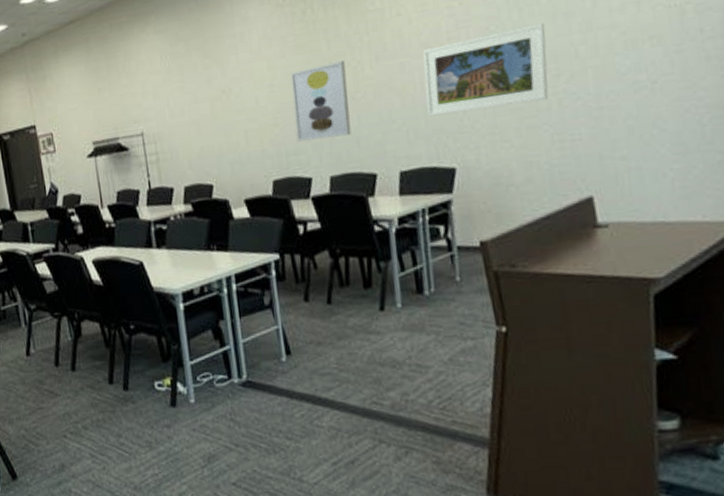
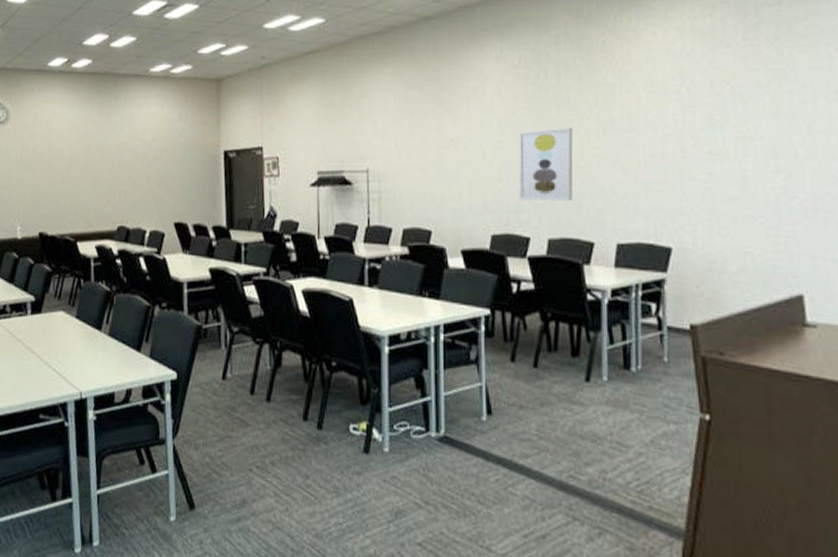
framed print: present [422,23,549,117] -> none [648,120,768,194]

